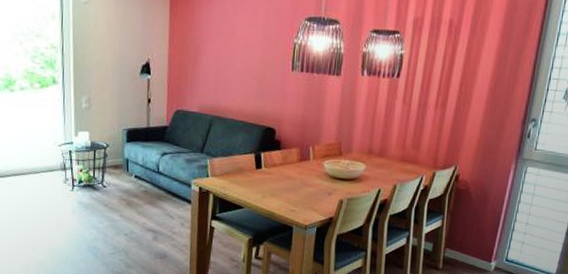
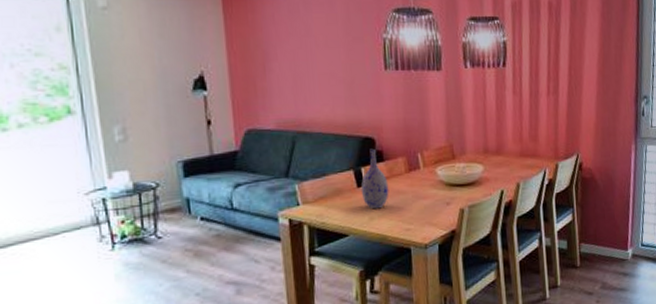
vase: none [259,137,282,189] -> present [361,148,389,209]

